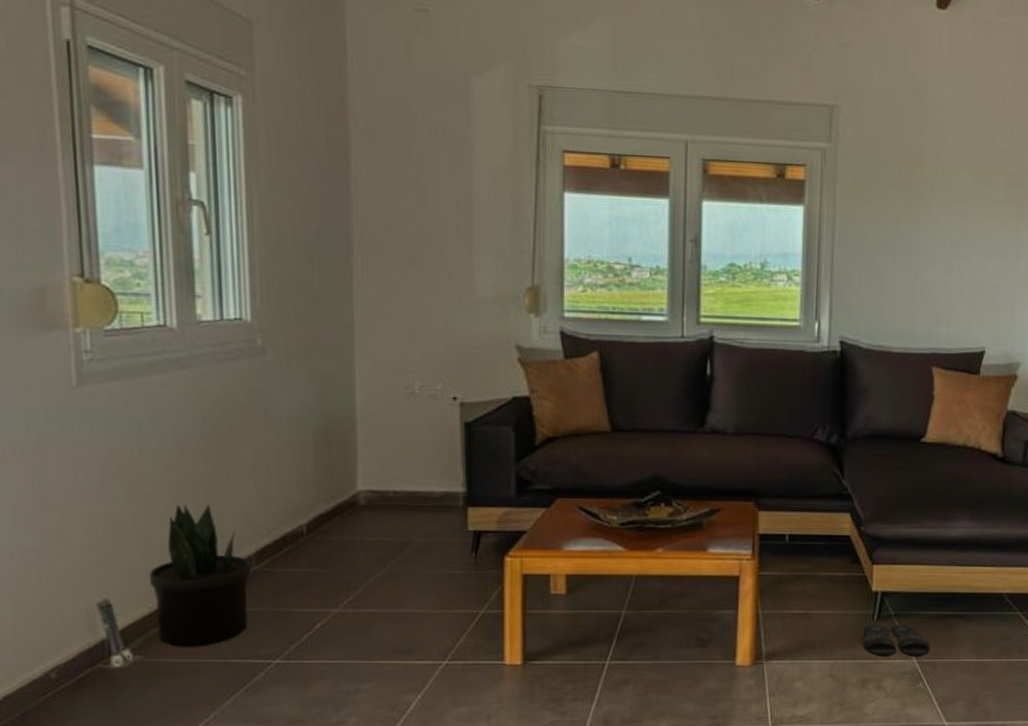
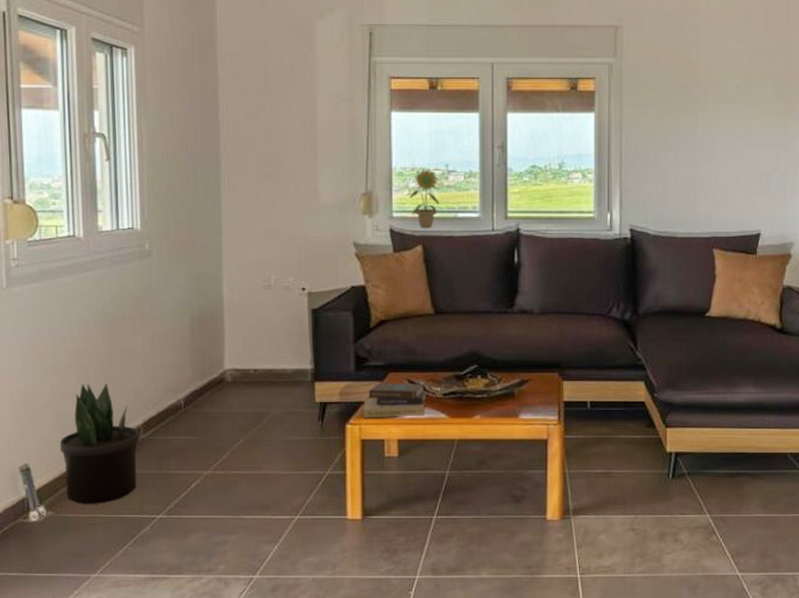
books: none [524,509,601,550] -> present [362,382,427,419]
sunflower: none [585,262,620,333] -> present [410,169,439,229]
slippers: present [860,624,931,656] -> none [657,482,722,511]

